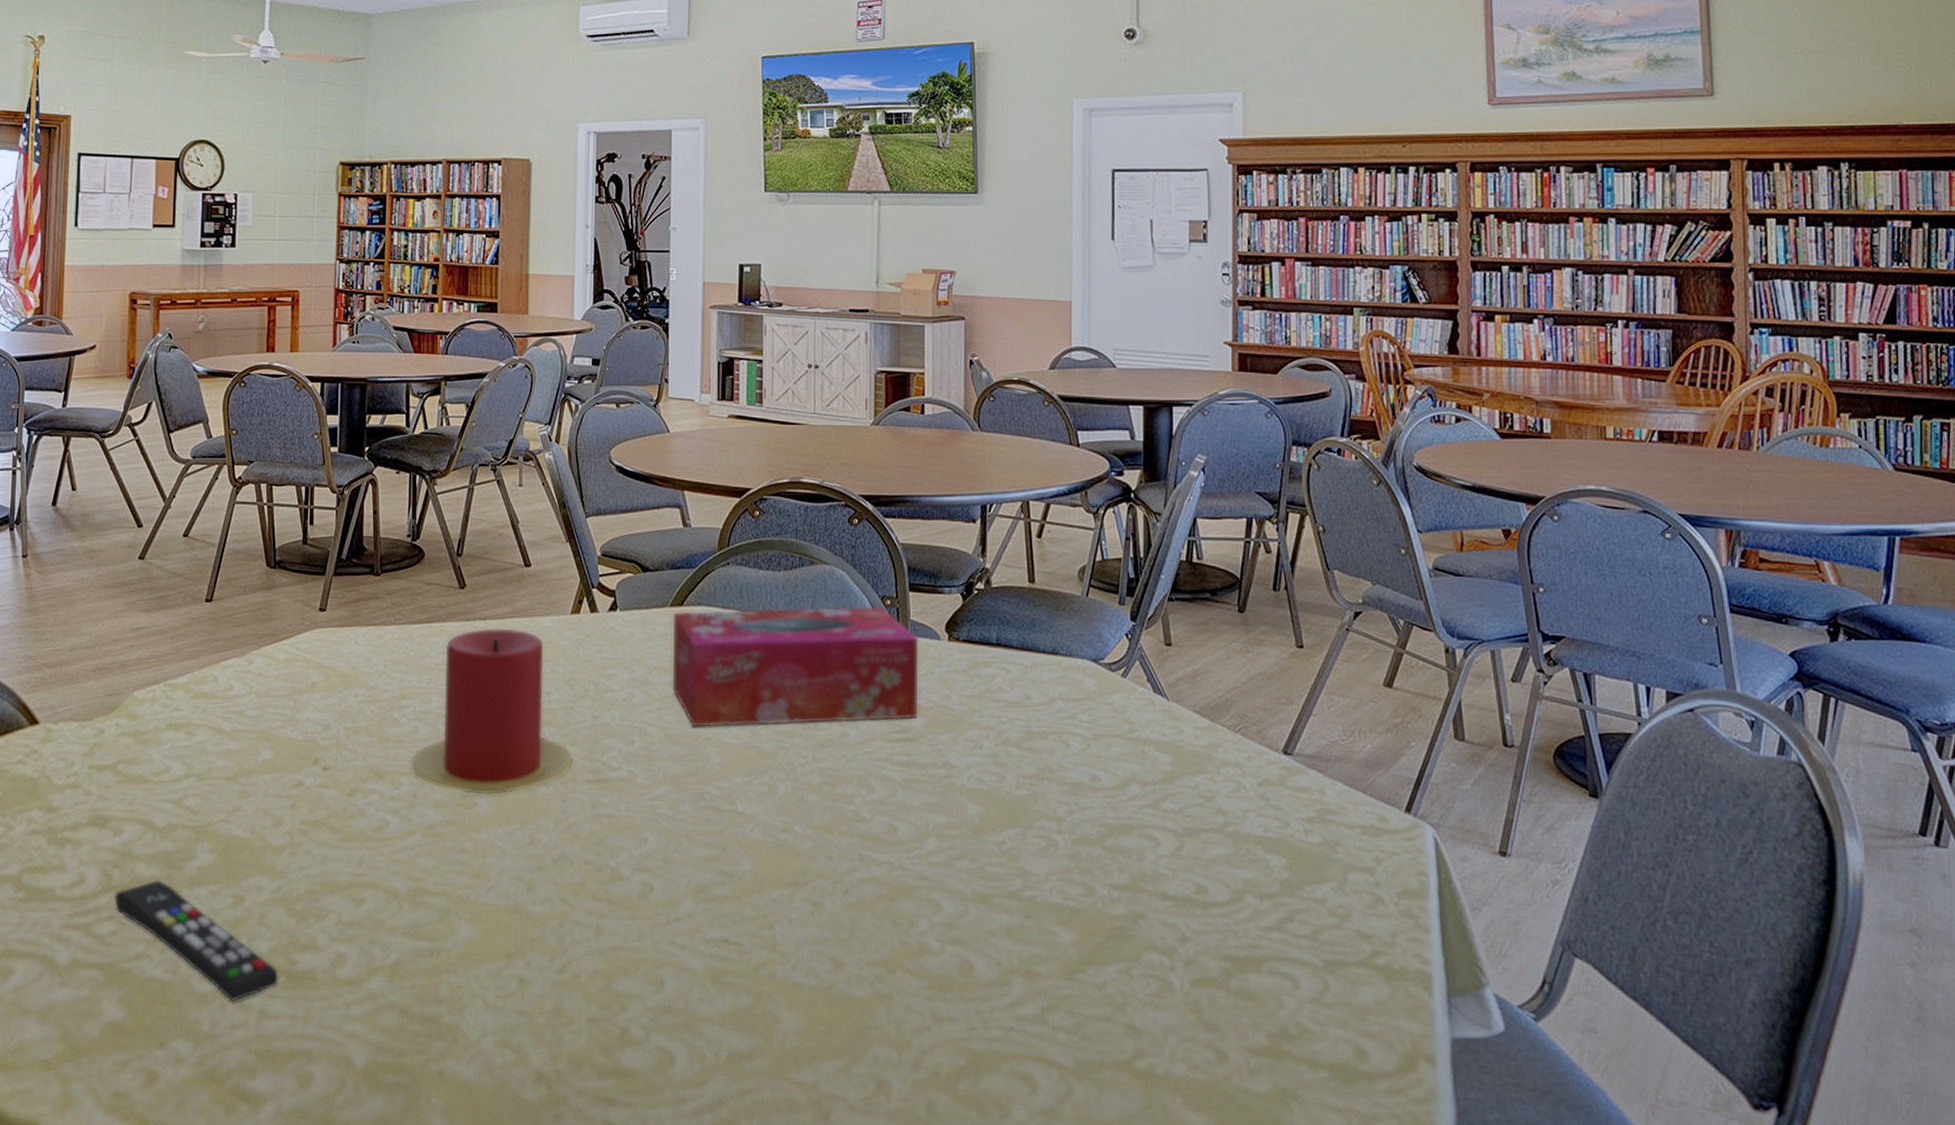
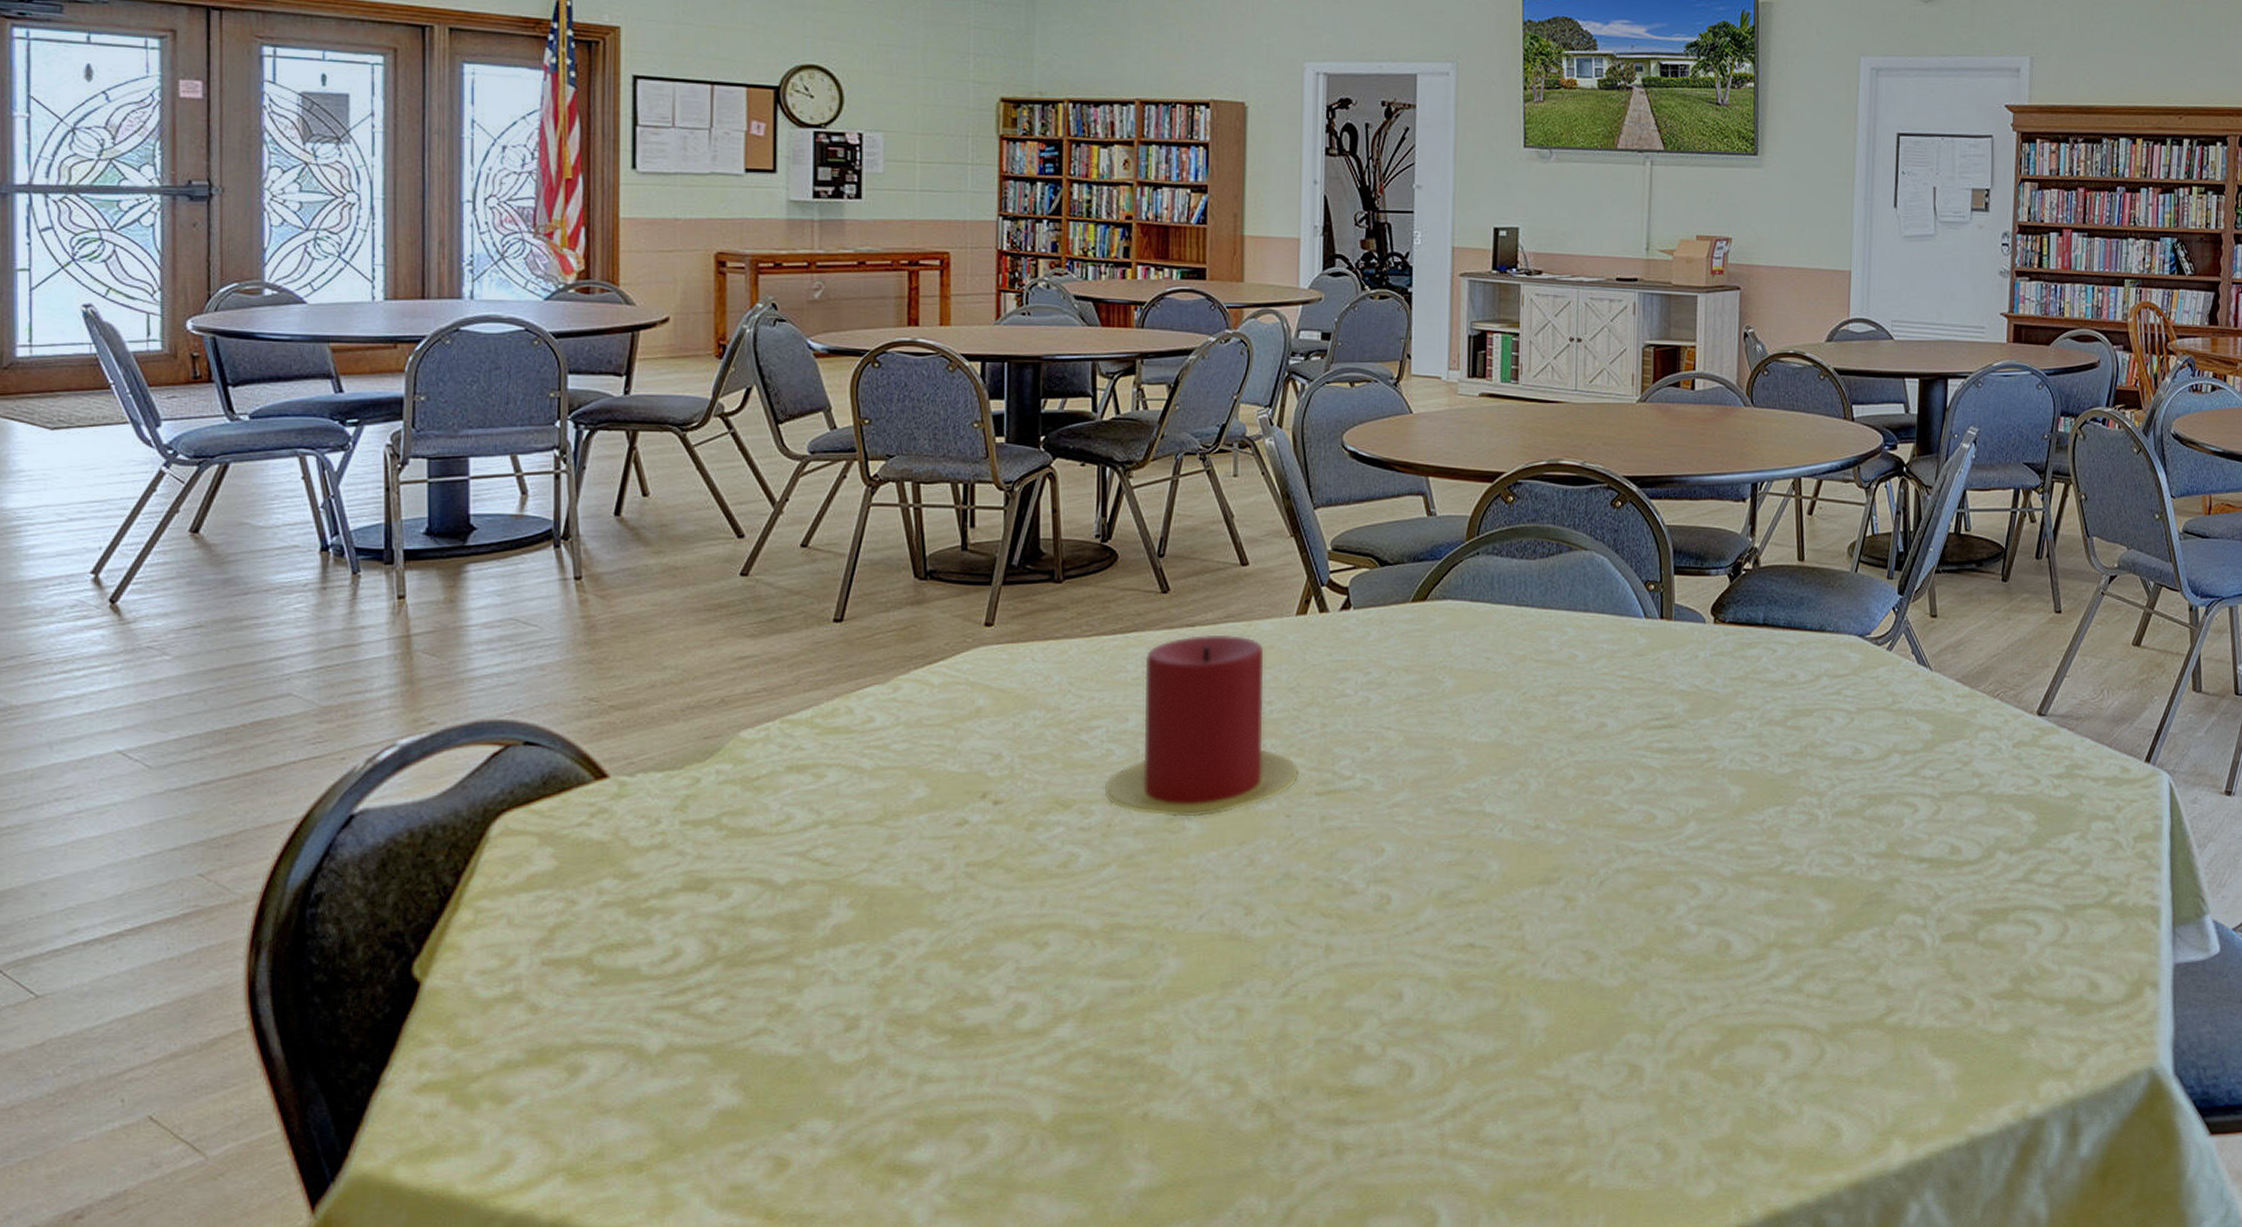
remote control: present [113,880,280,1003] -> none [721,944,944,1071]
tissue box: present [672,606,919,728] -> none [1413,592,1683,729]

